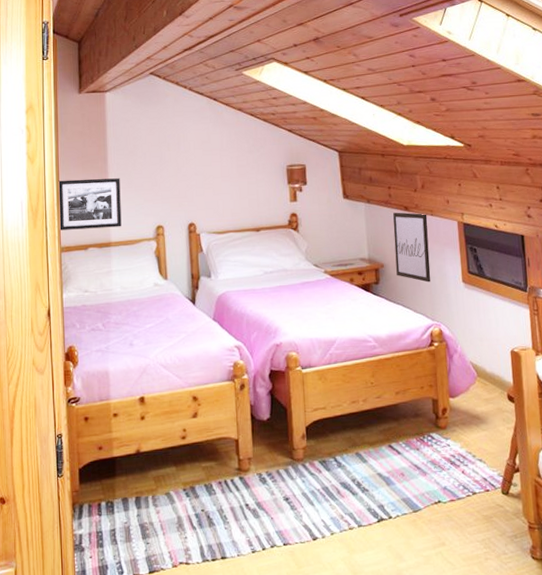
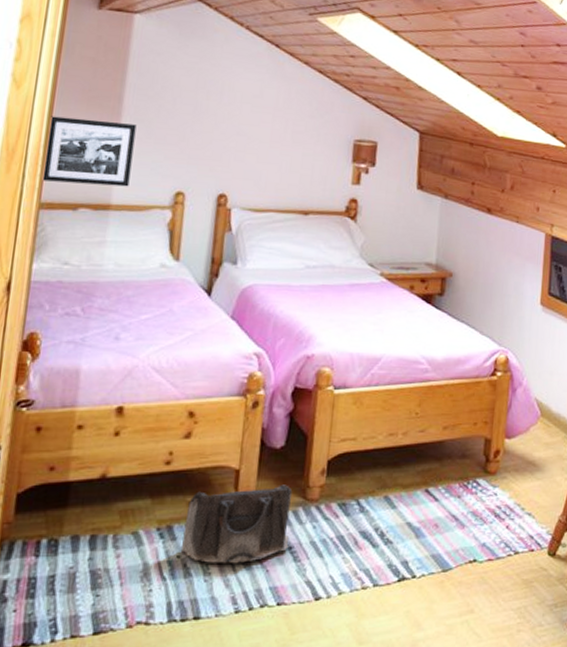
saddlebag: none [203,449,286,514] -> present [180,484,293,564]
wall art: present [393,212,431,283] -> none [466,213,512,301]

